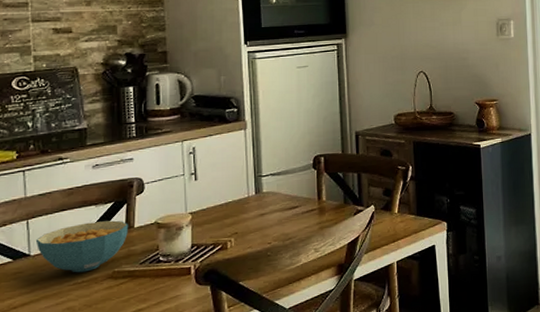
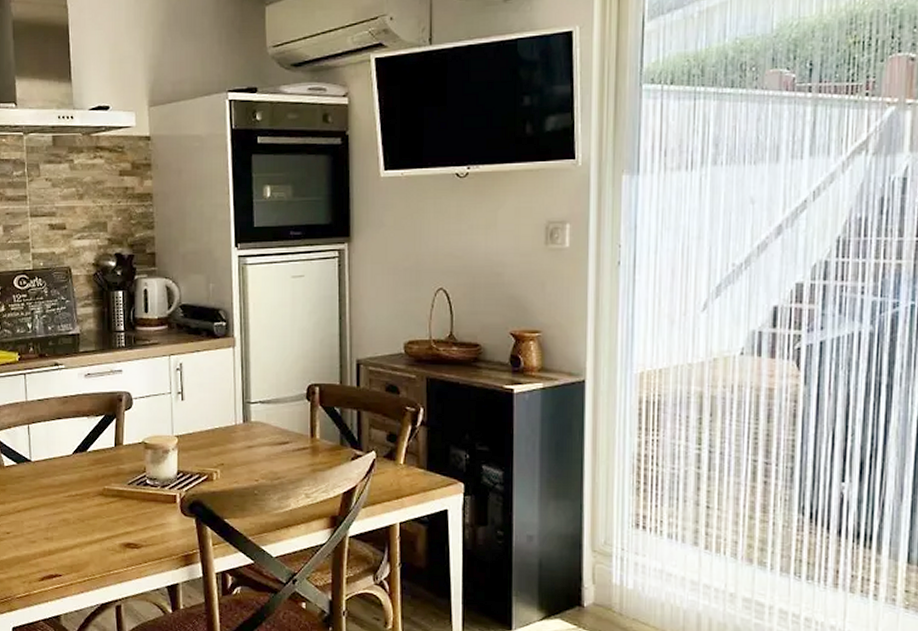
cereal bowl: present [35,220,128,273] -> none [35,434,117,485]

